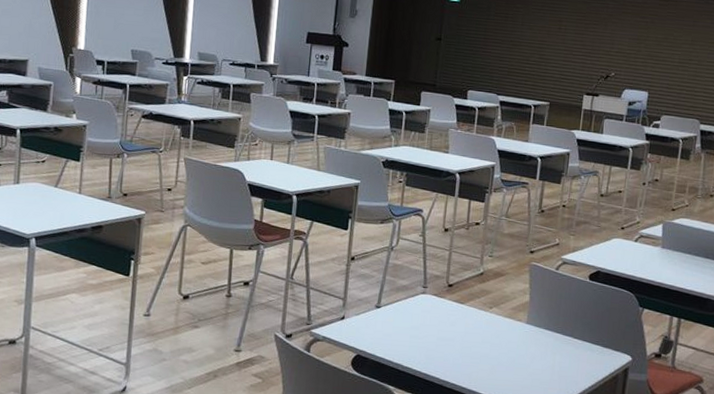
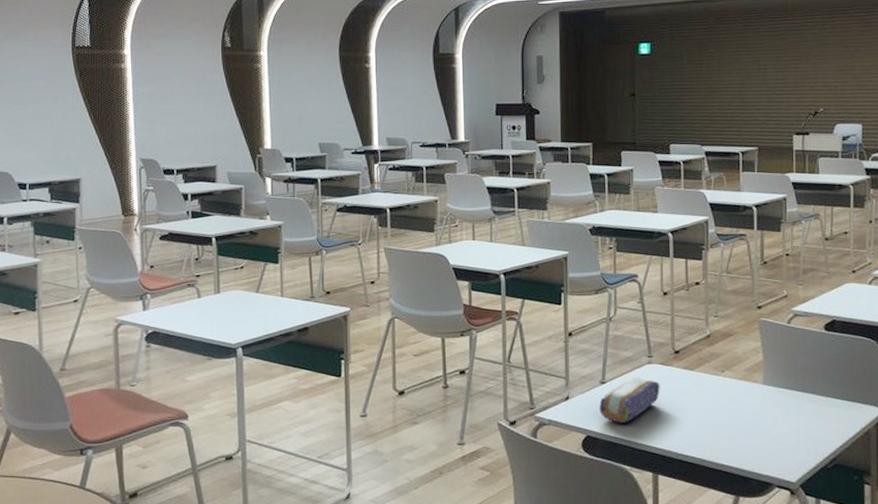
pencil case: none [371,304,431,347] -> present [599,377,660,423]

